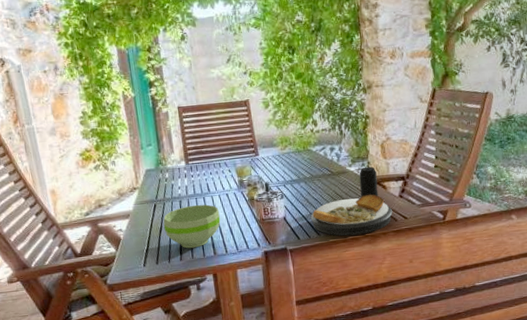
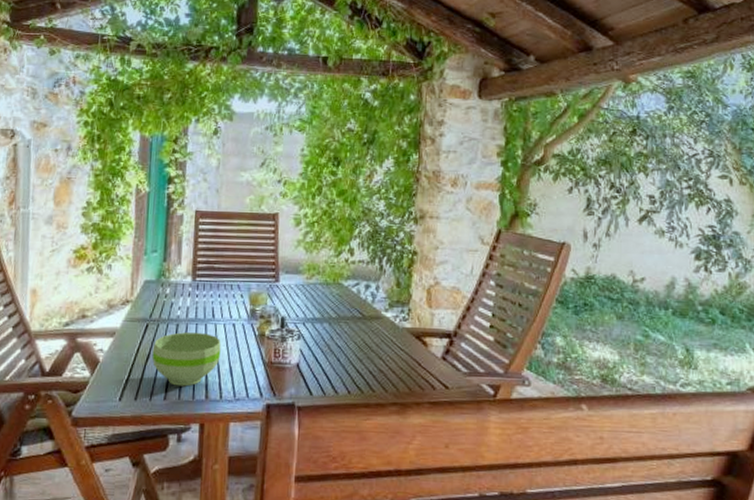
plate: present [310,194,392,236] -> none [329,349,431,401]
beverage can: present [359,166,379,197] -> none [395,315,418,354]

